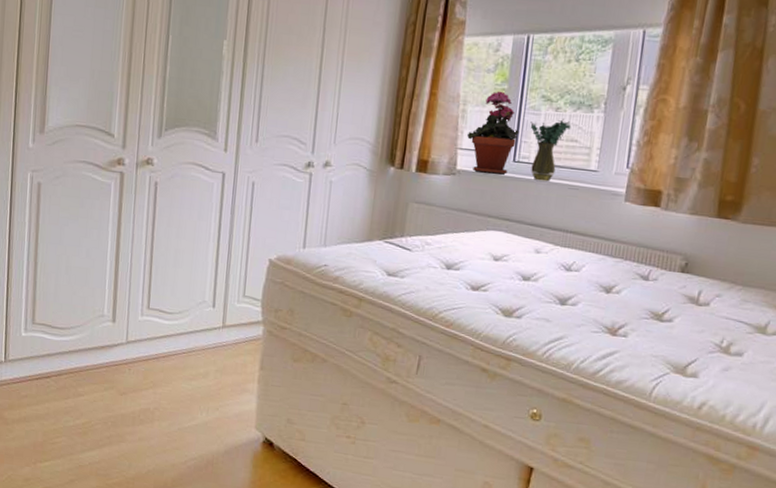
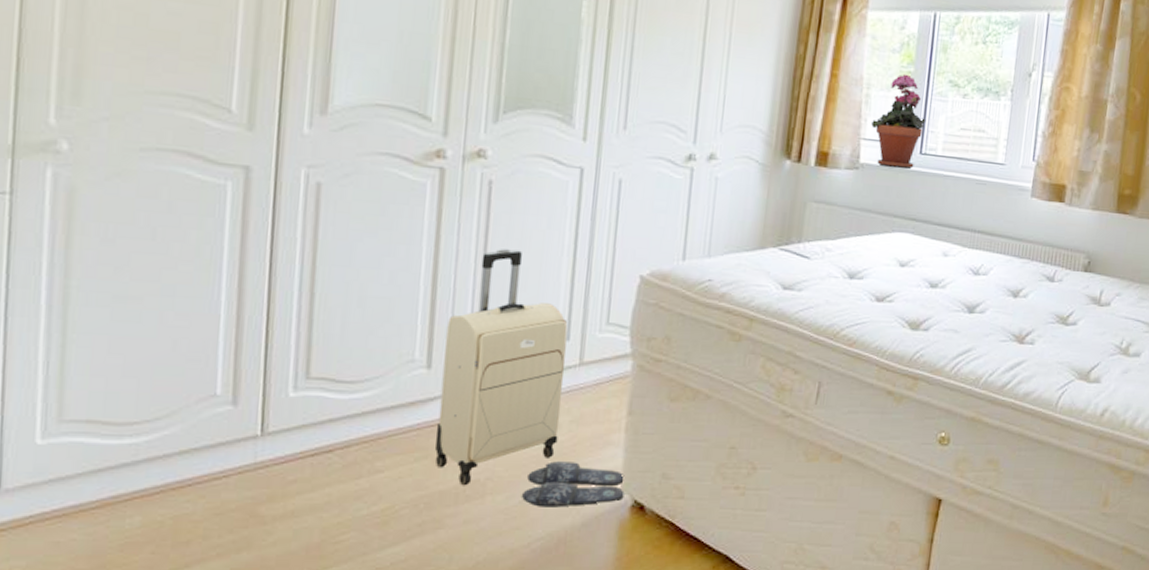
suitcase: none [118,234,214,412] -> present [434,248,568,486]
slippers: none [180,400,258,438] -> present [522,461,625,508]
vase: present [530,118,571,182] -> none [937,106,979,176]

